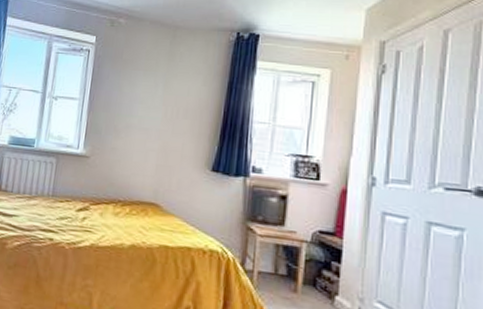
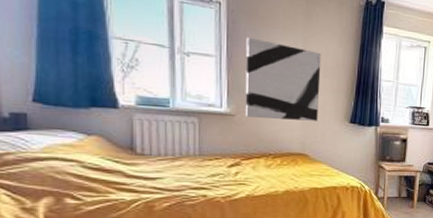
wall art: none [99,80,183,167] -> present [245,37,321,121]

